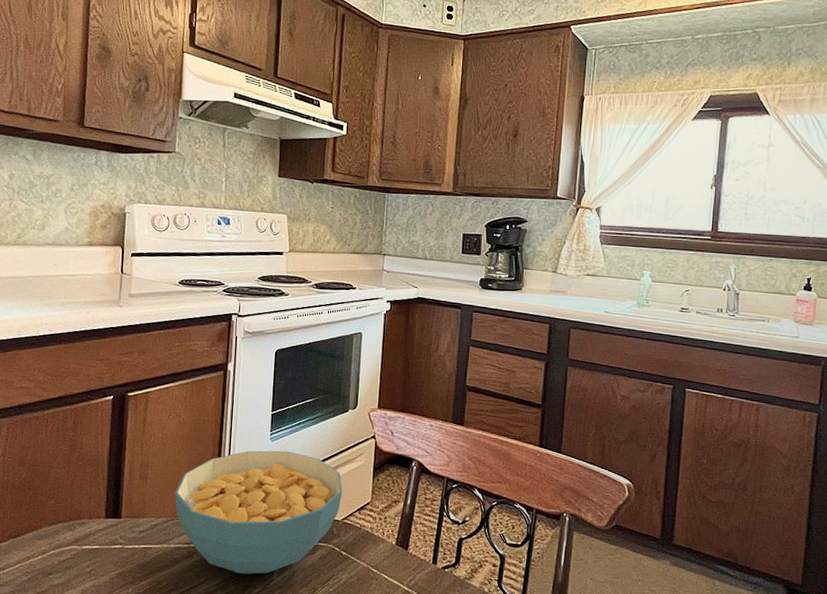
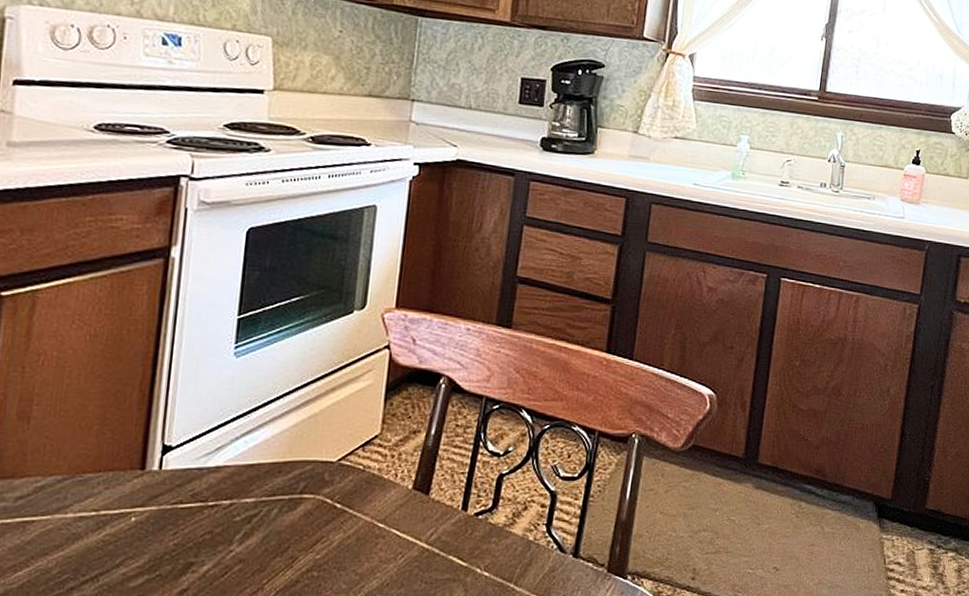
cereal bowl: present [174,450,343,575] -> none [76,370,341,547]

